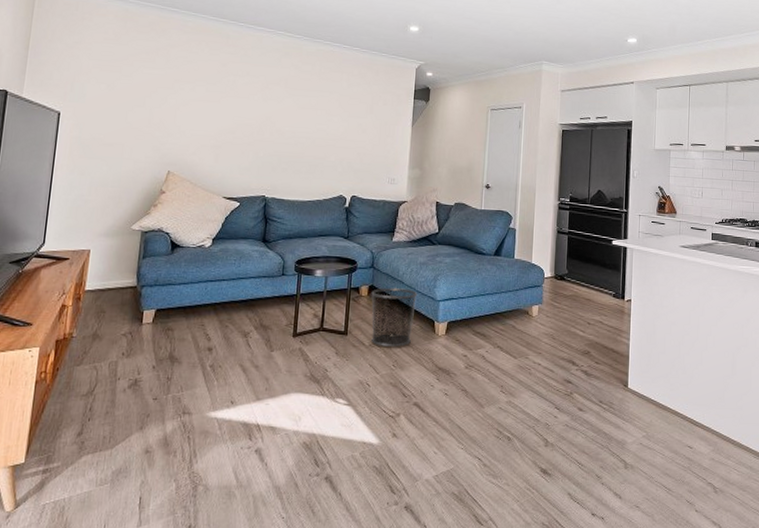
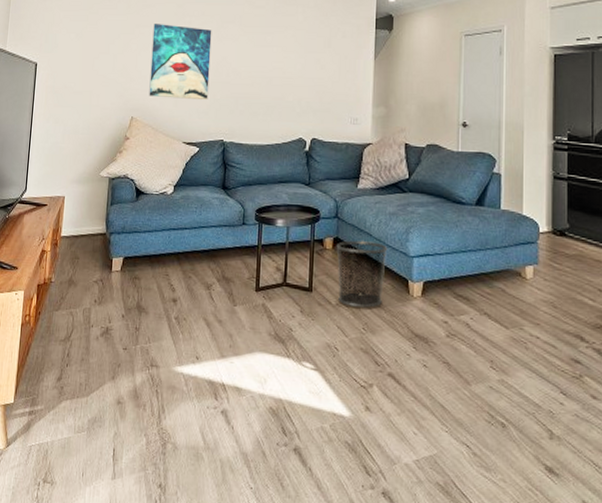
wall art: none [187,80,257,157] -> present [149,24,212,99]

